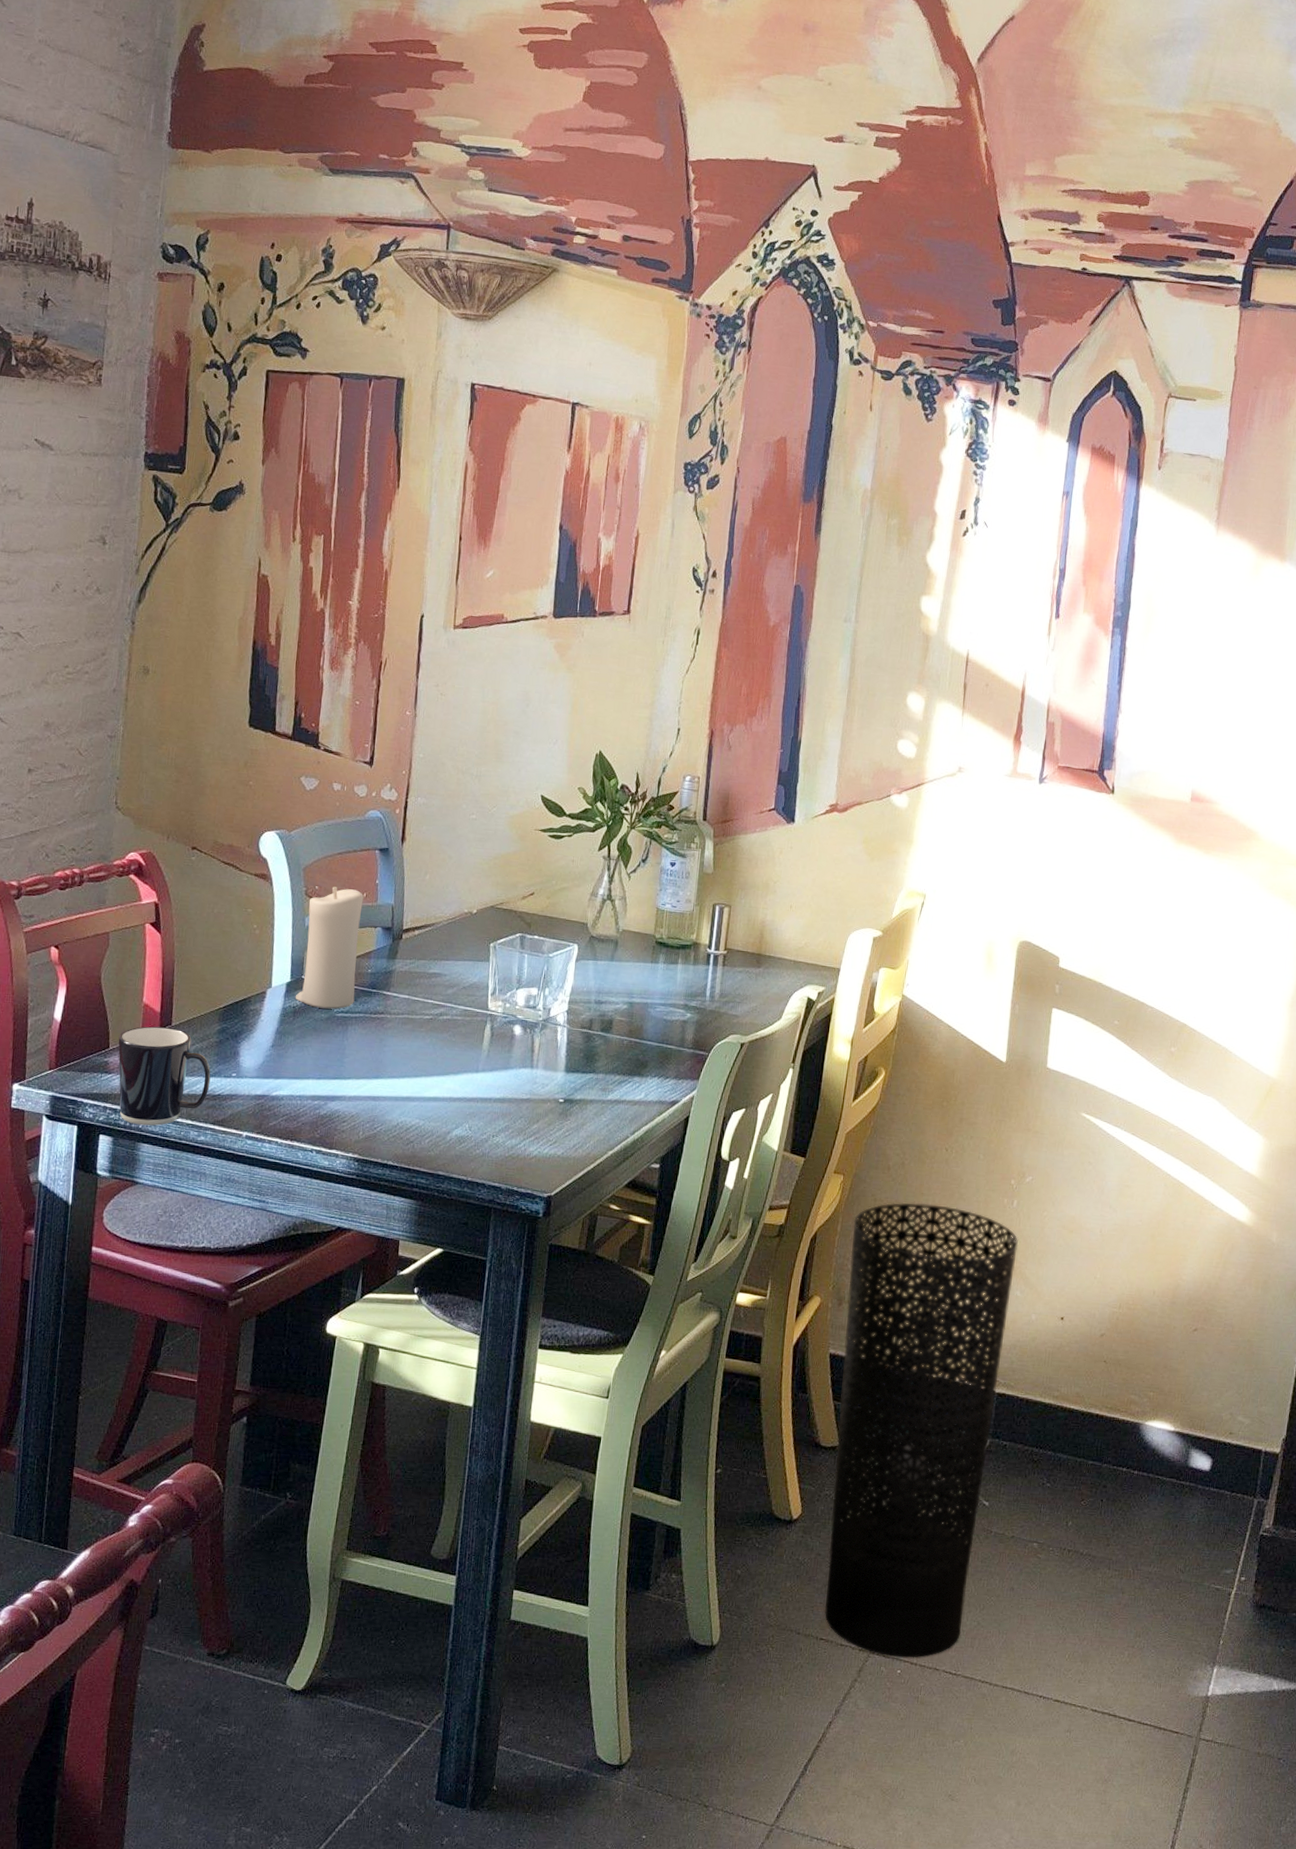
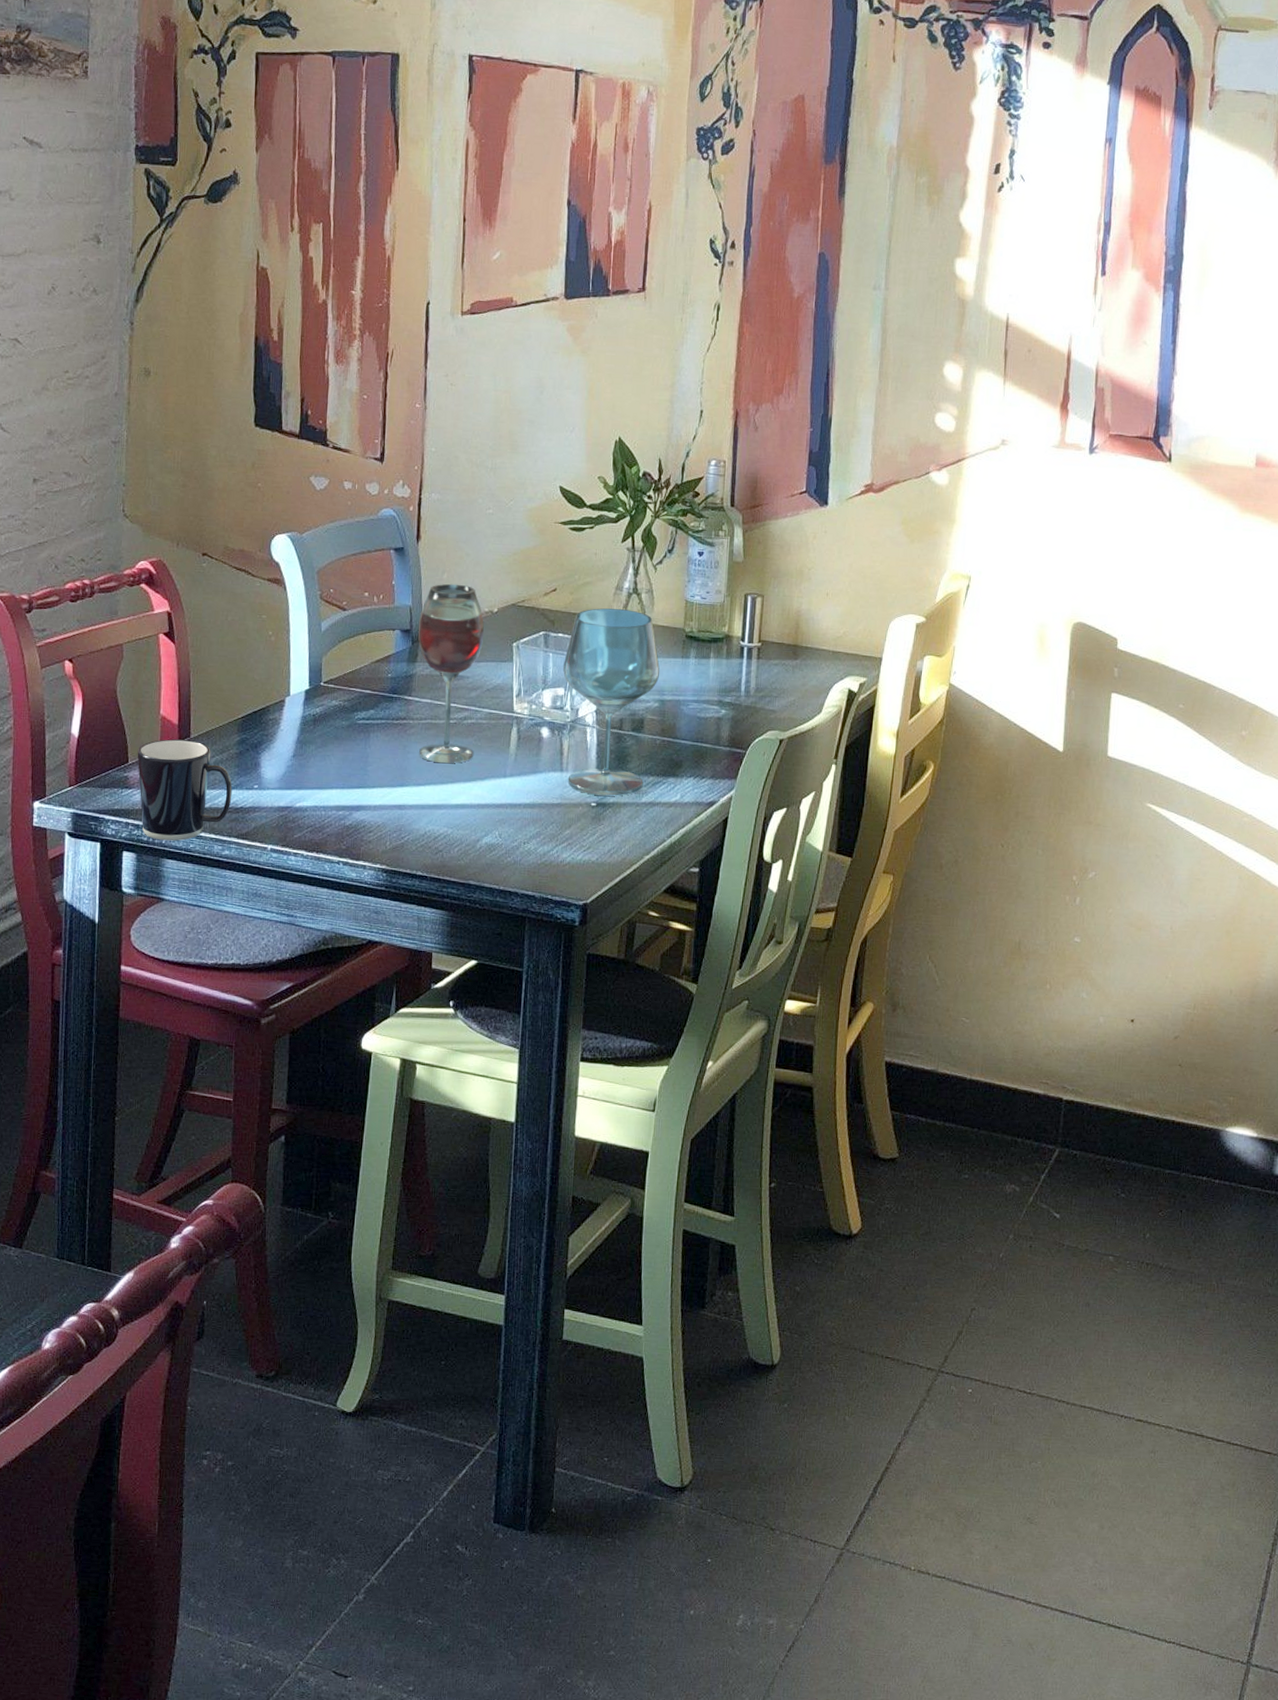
candle: present [295,887,364,1009] -> none [314,589,380,716]
wineglass: none [395,884,463,1058] -> present [417,583,484,764]
wine glass: none [536,912,630,1094] -> present [562,608,660,796]
umbrella stand: present [824,1202,1019,1658] -> none [889,902,1083,1377]

